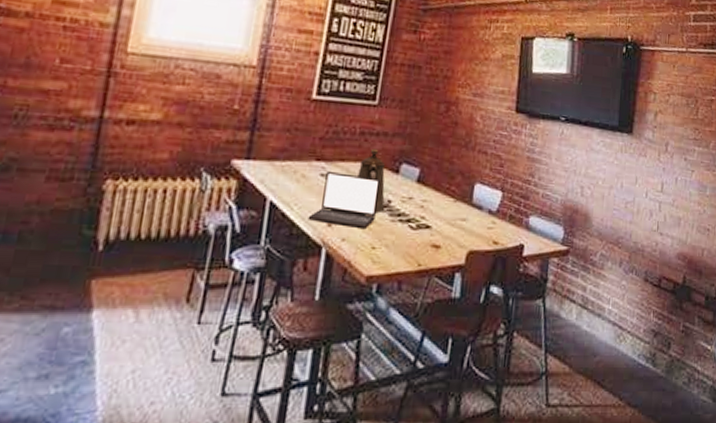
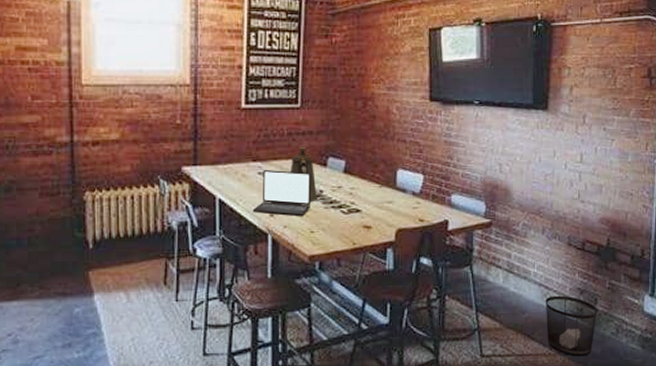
waste bin: none [617,337,671,409] -> present [545,295,598,357]

